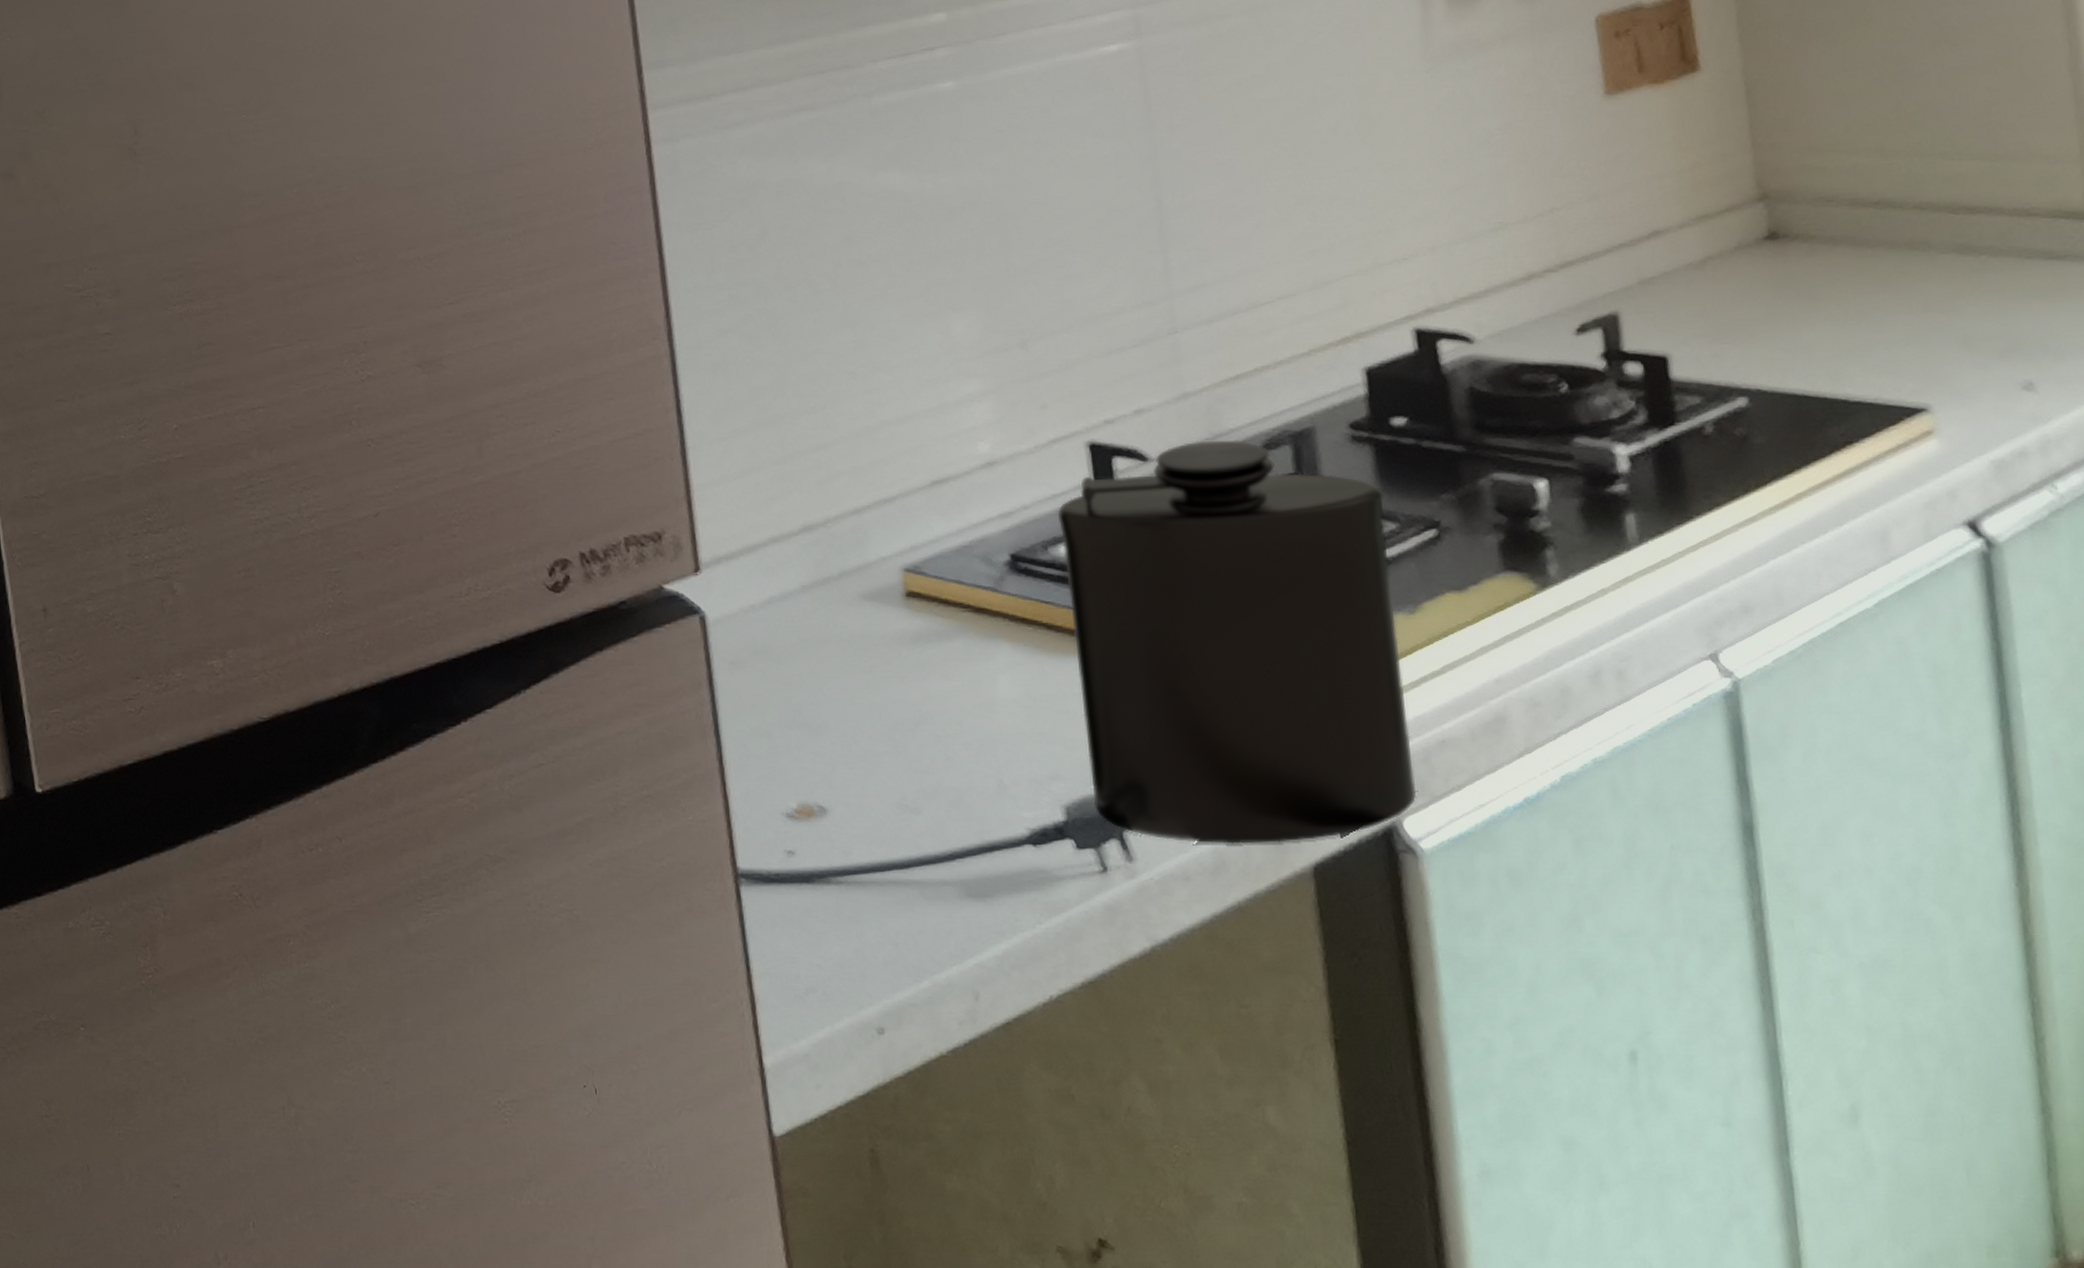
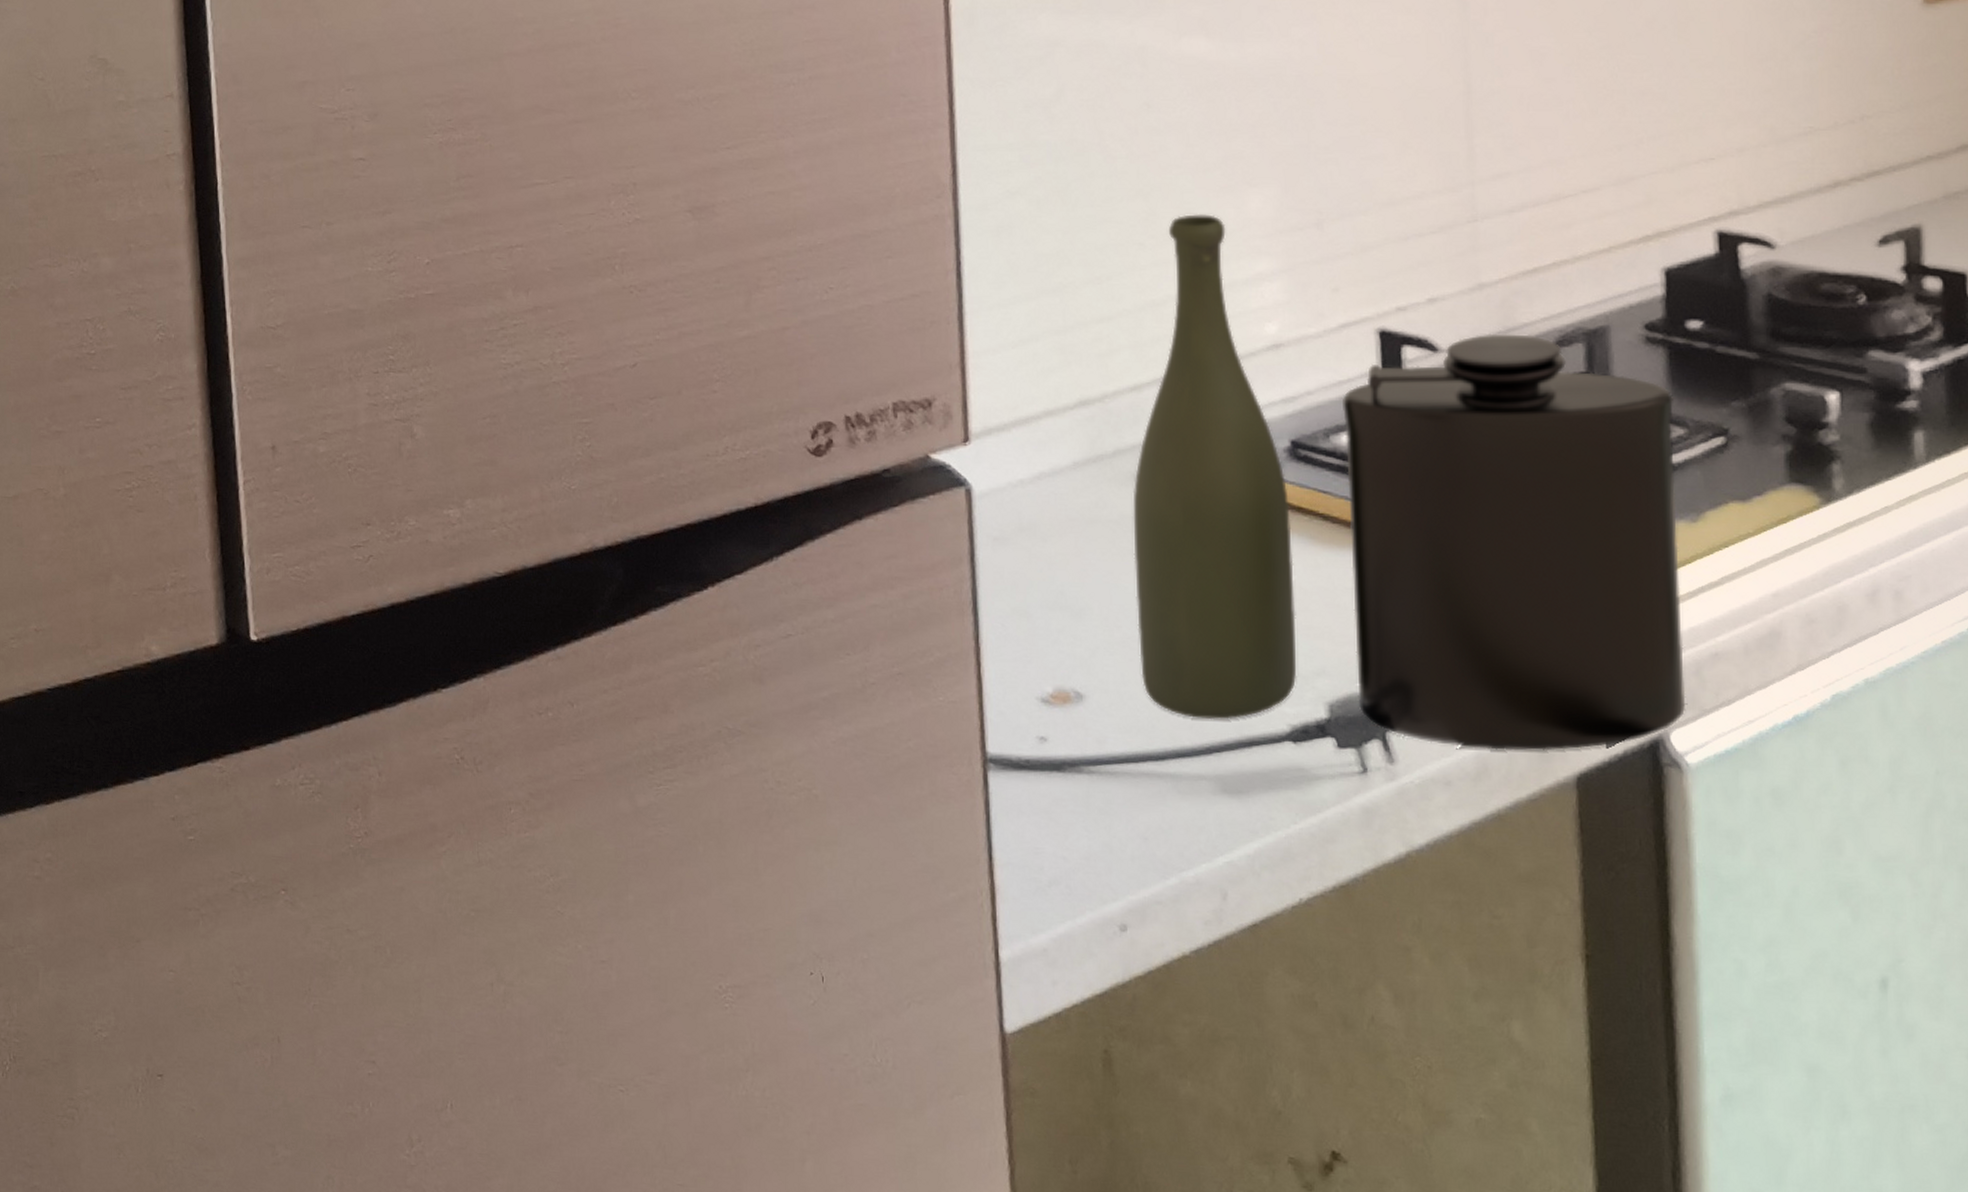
bottle: none [860,341,1033,826] -> present [1132,214,1297,720]

